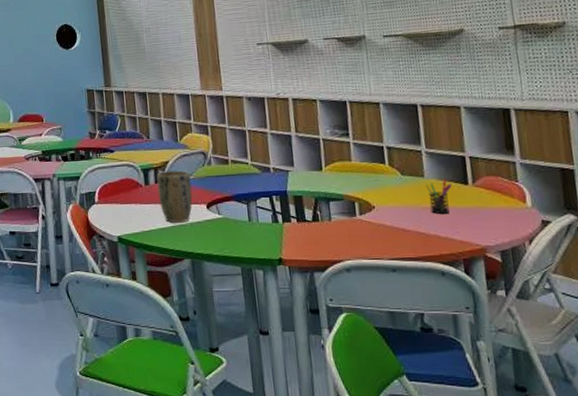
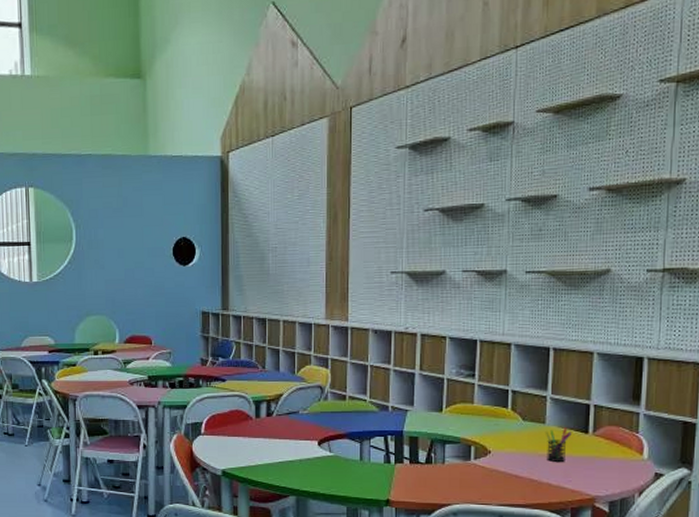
plant pot: present [156,170,193,223] -> none [268,403,305,459]

